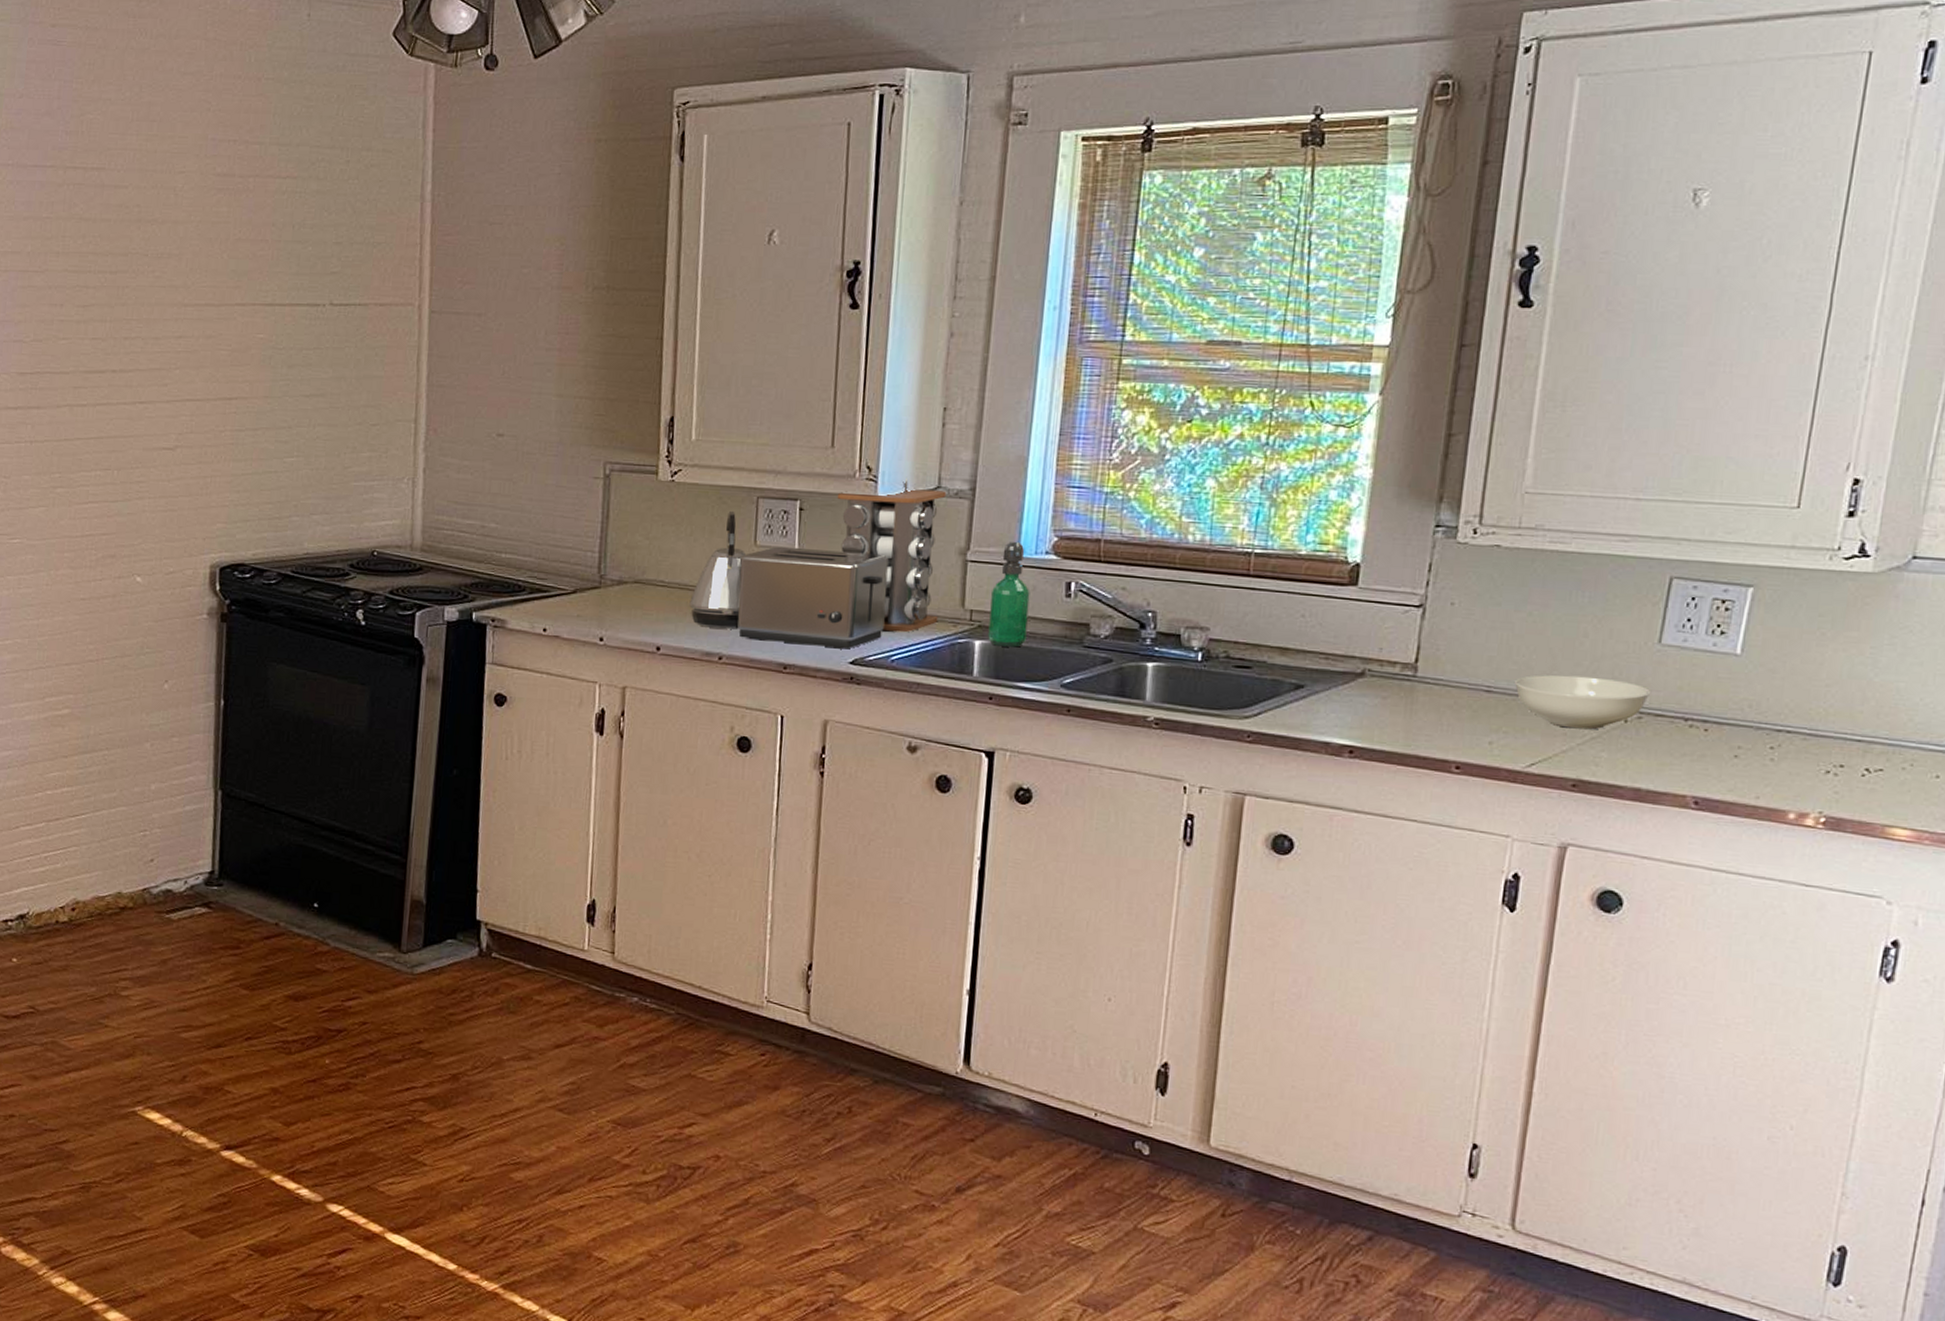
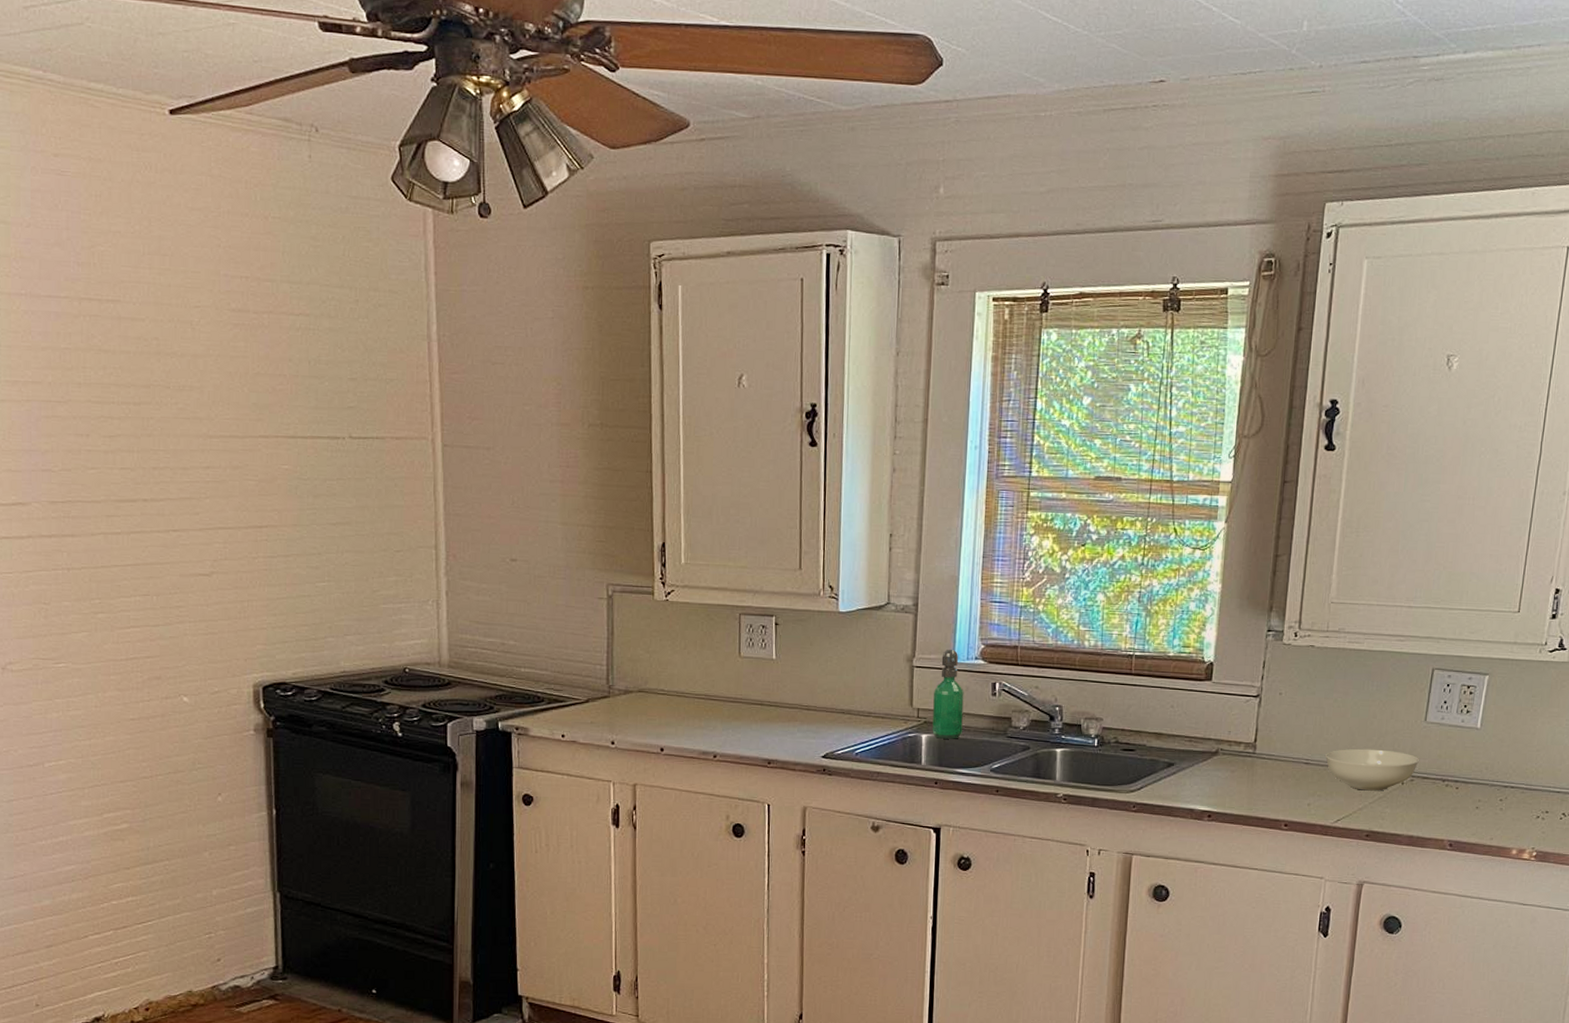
kettle: present [689,510,747,629] -> none [686,626,733,731]
toaster: present [737,546,889,649] -> none [727,657,850,745]
spice rack: present [837,476,947,633] -> none [805,594,895,730]

